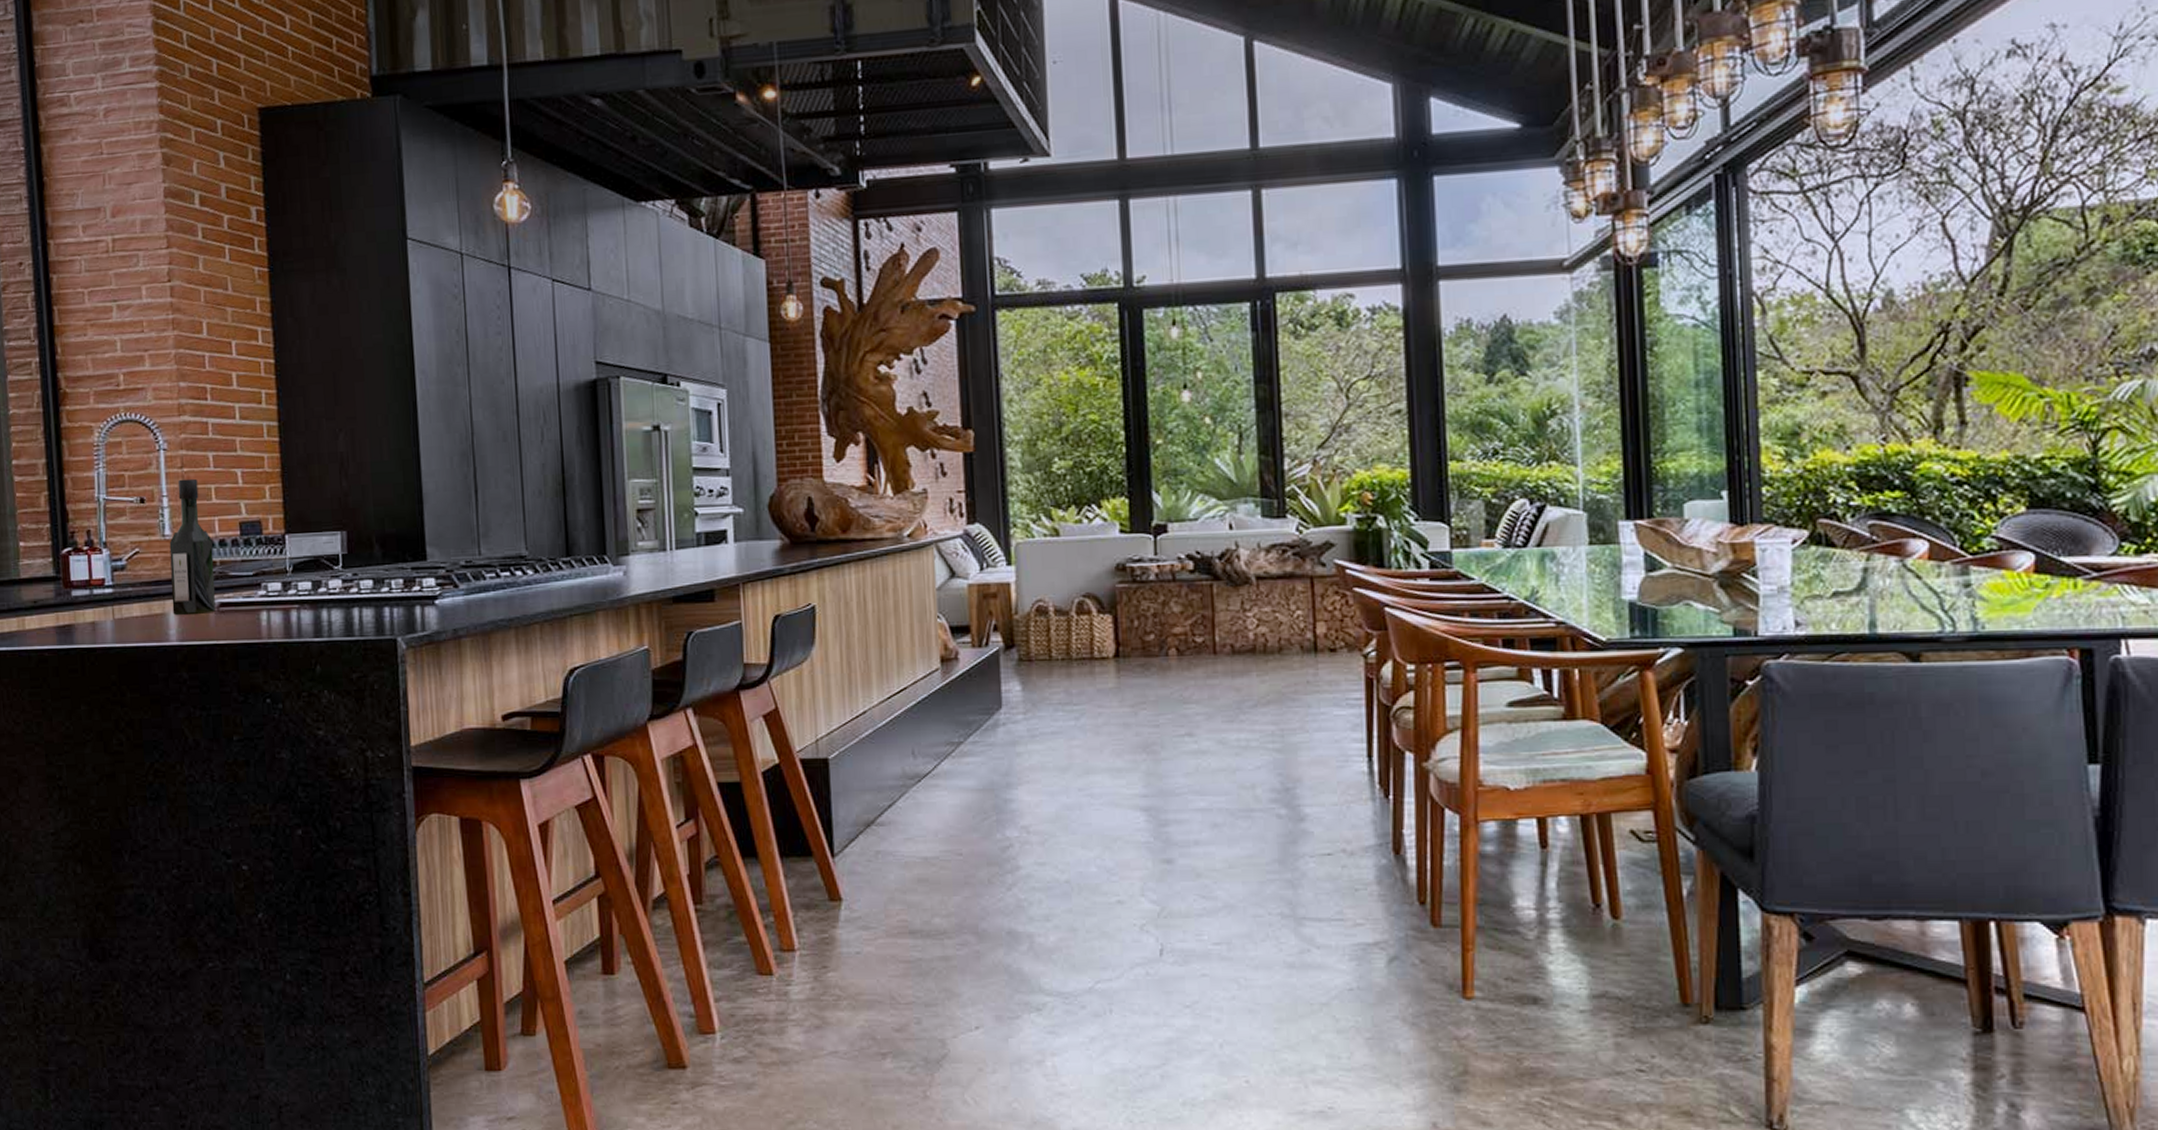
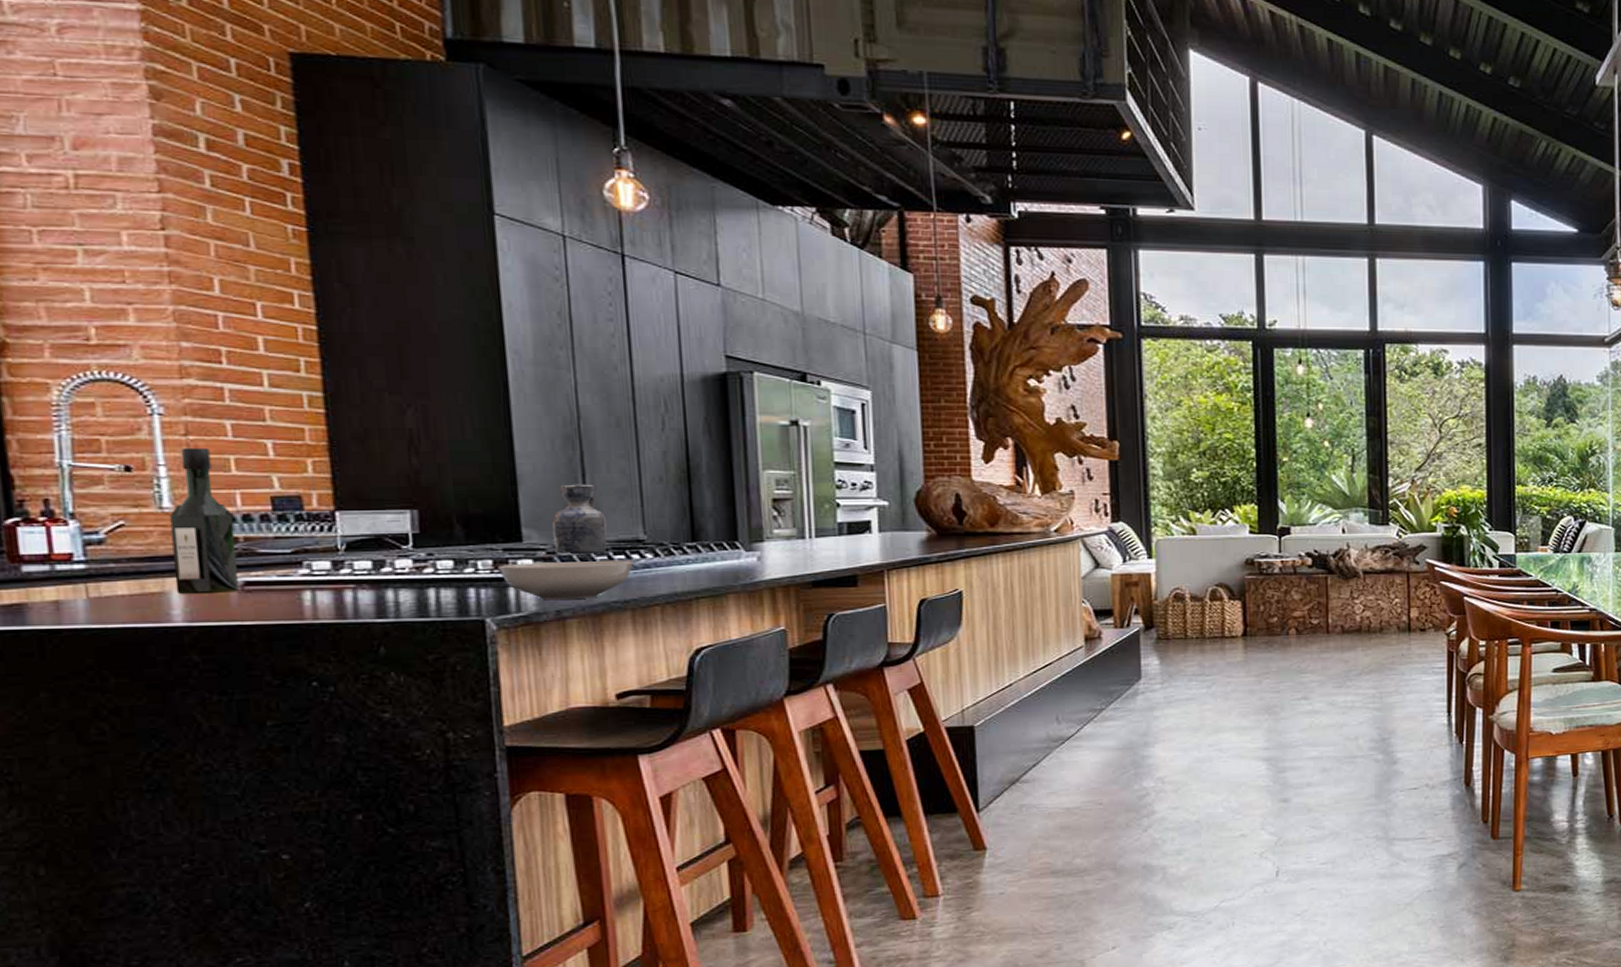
bowl: none [407,576,517,619] -> present [498,559,634,601]
ceramic jug: none [450,500,496,580] -> present [551,484,608,562]

